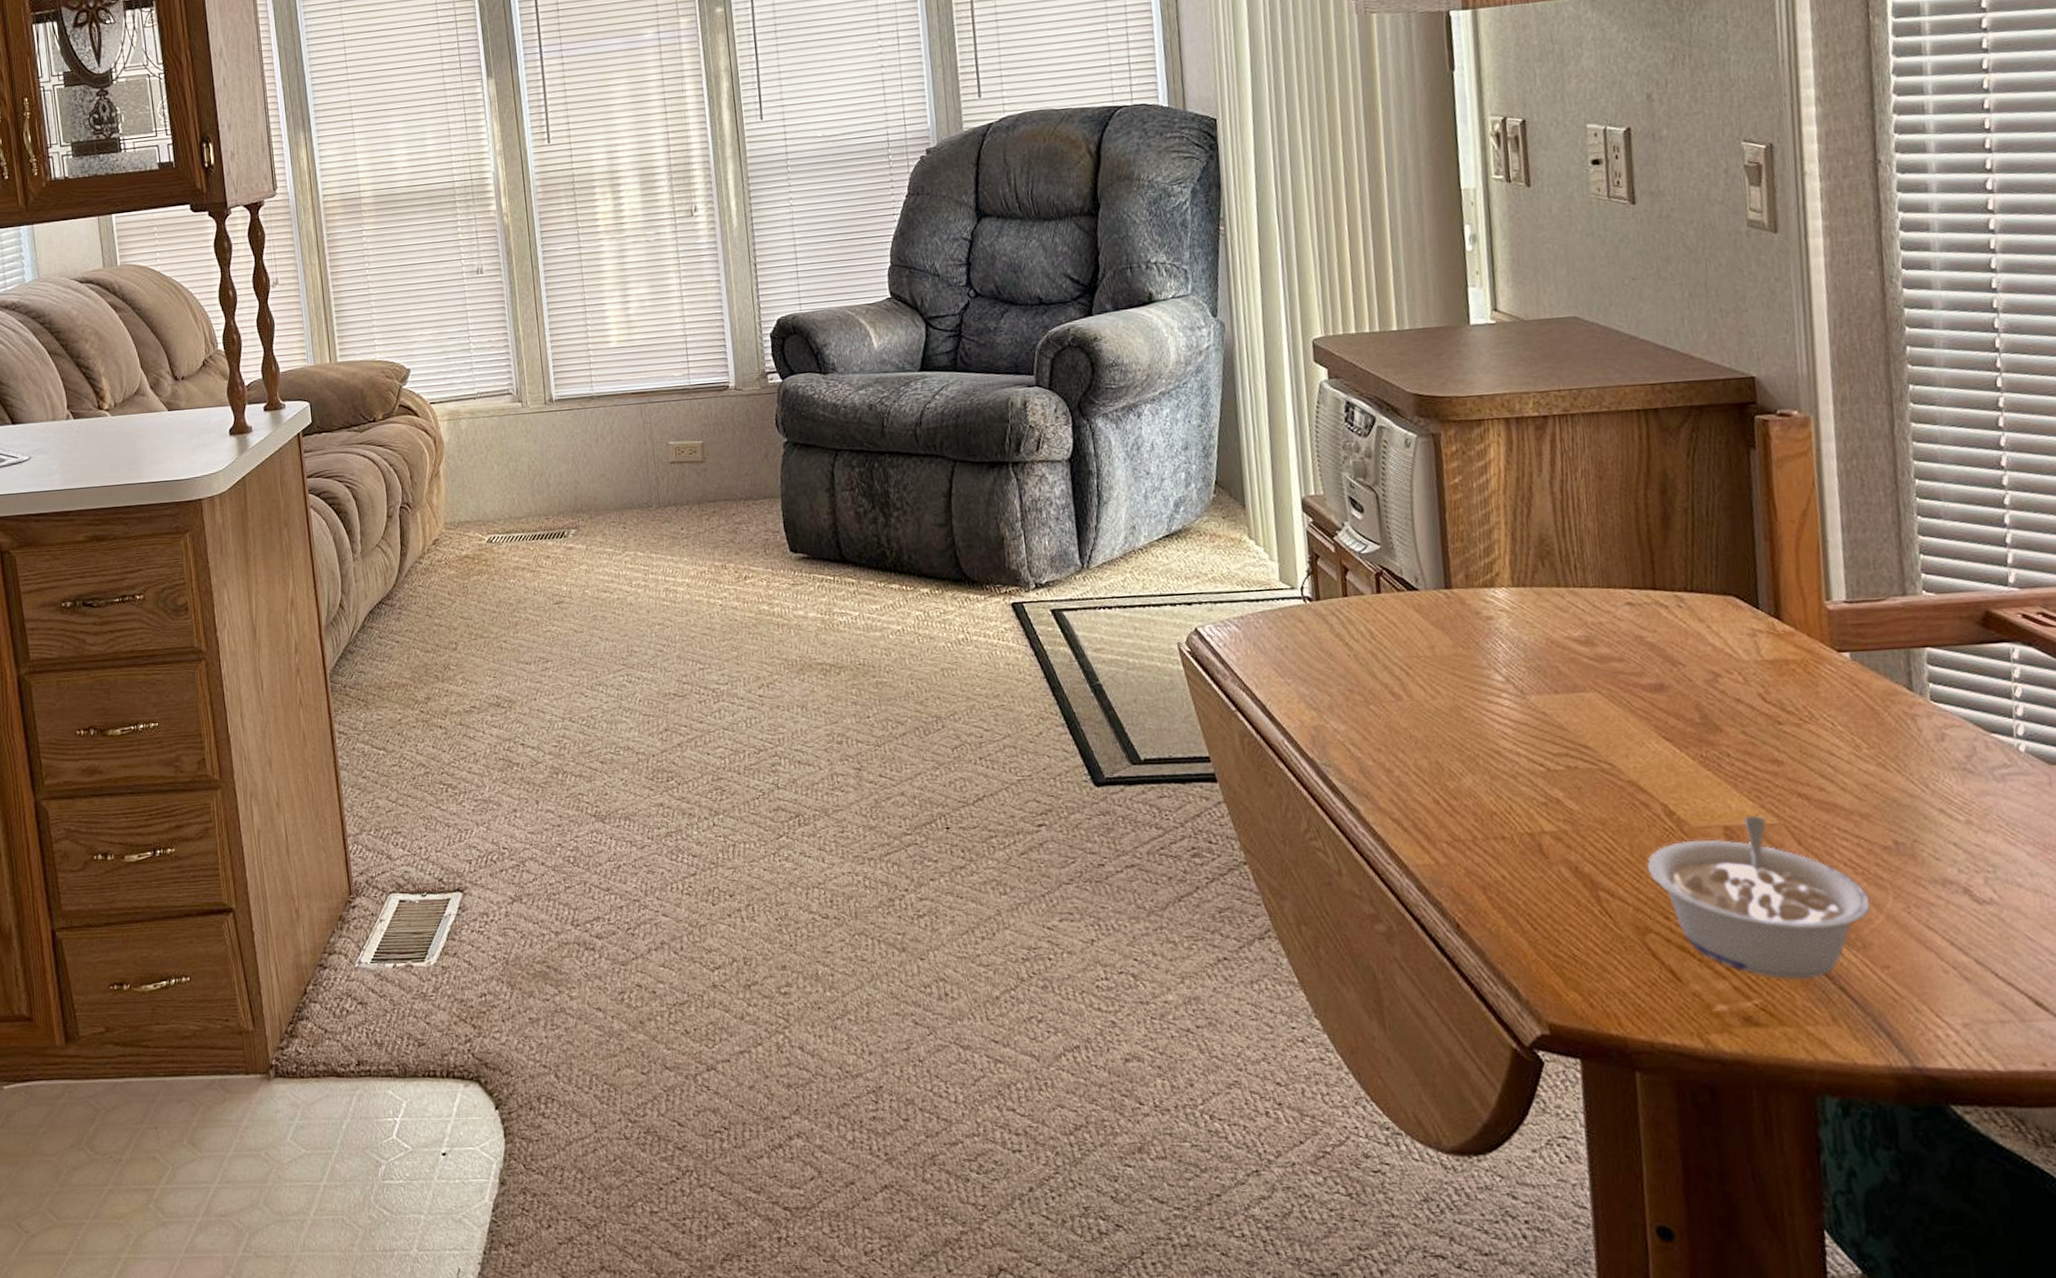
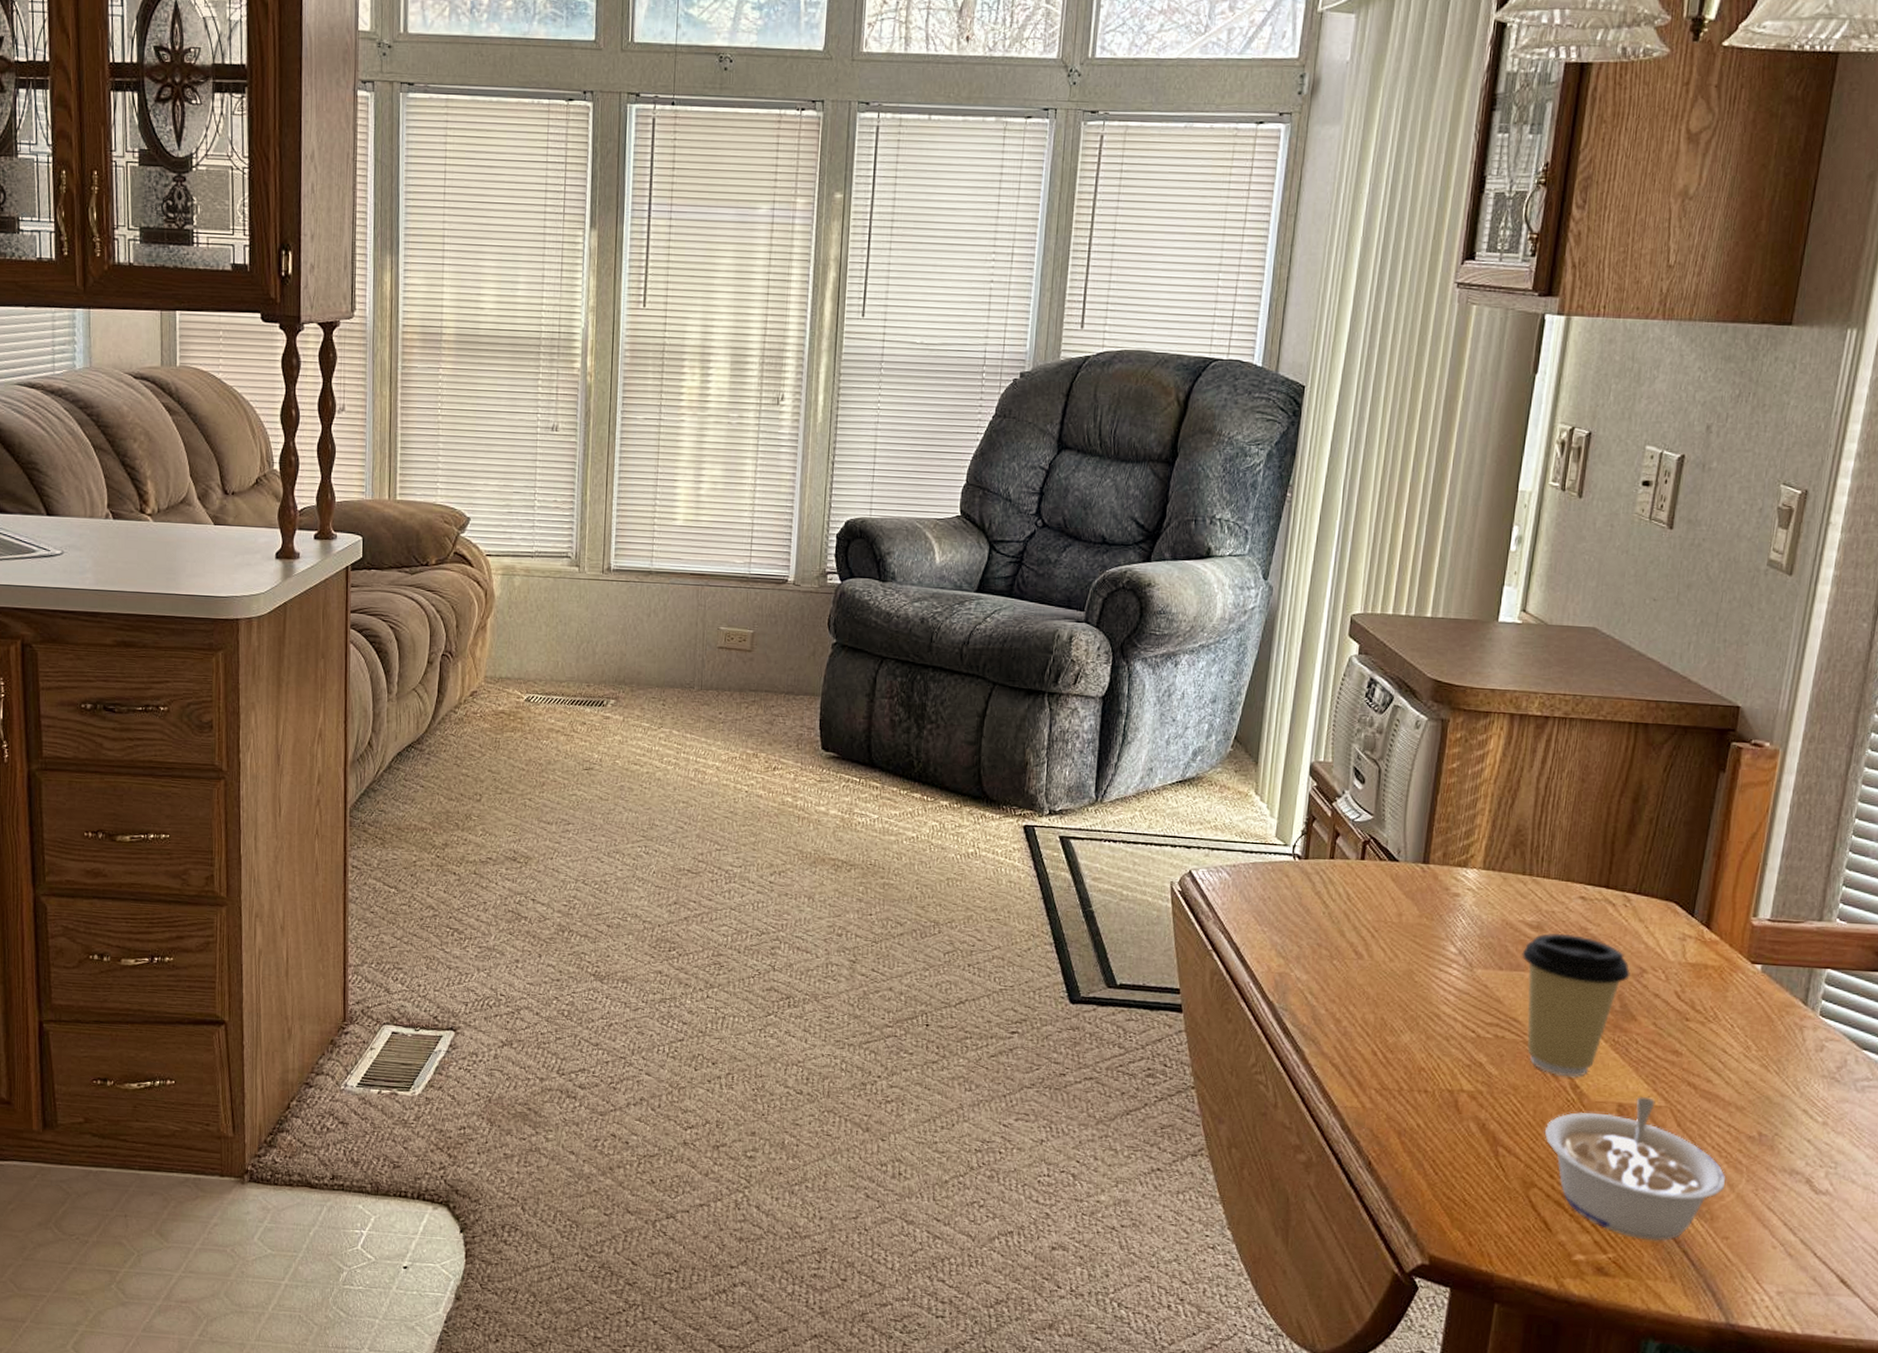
coffee cup: none [1576,645,1705,803] -> present [1522,933,1631,1077]

